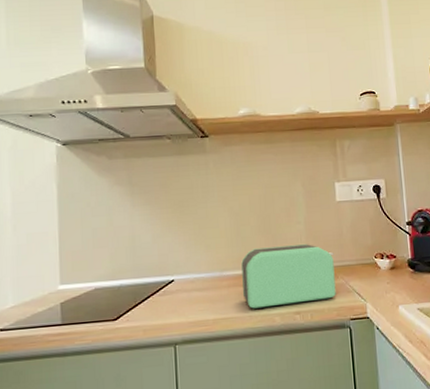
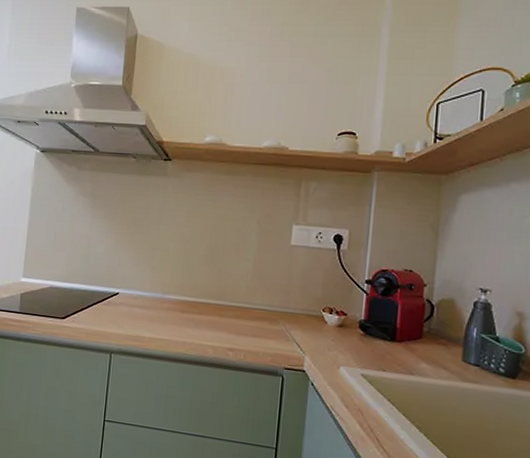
toaster: present [241,244,336,310] -> none [180,278,279,344]

